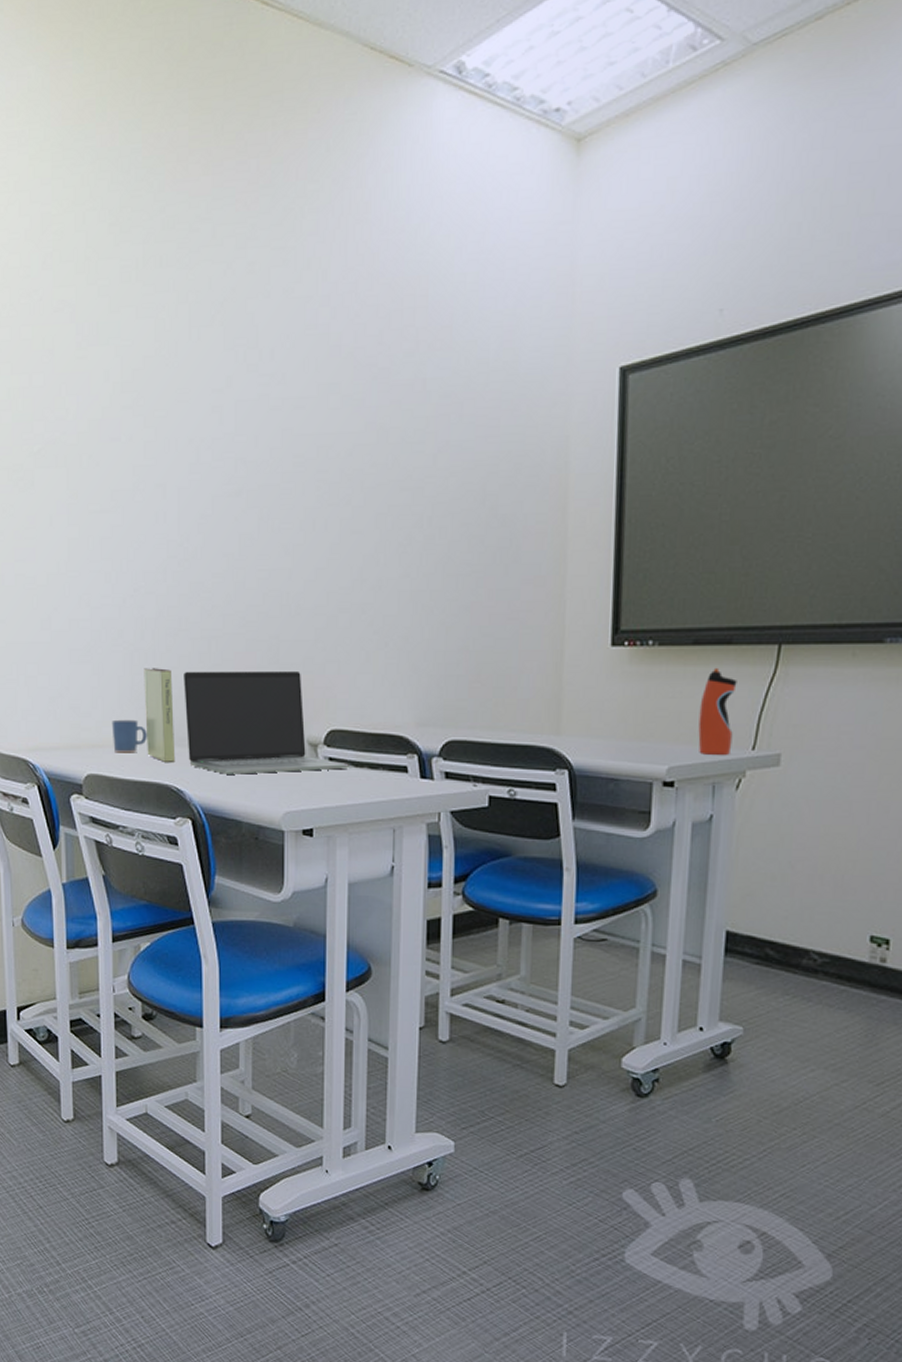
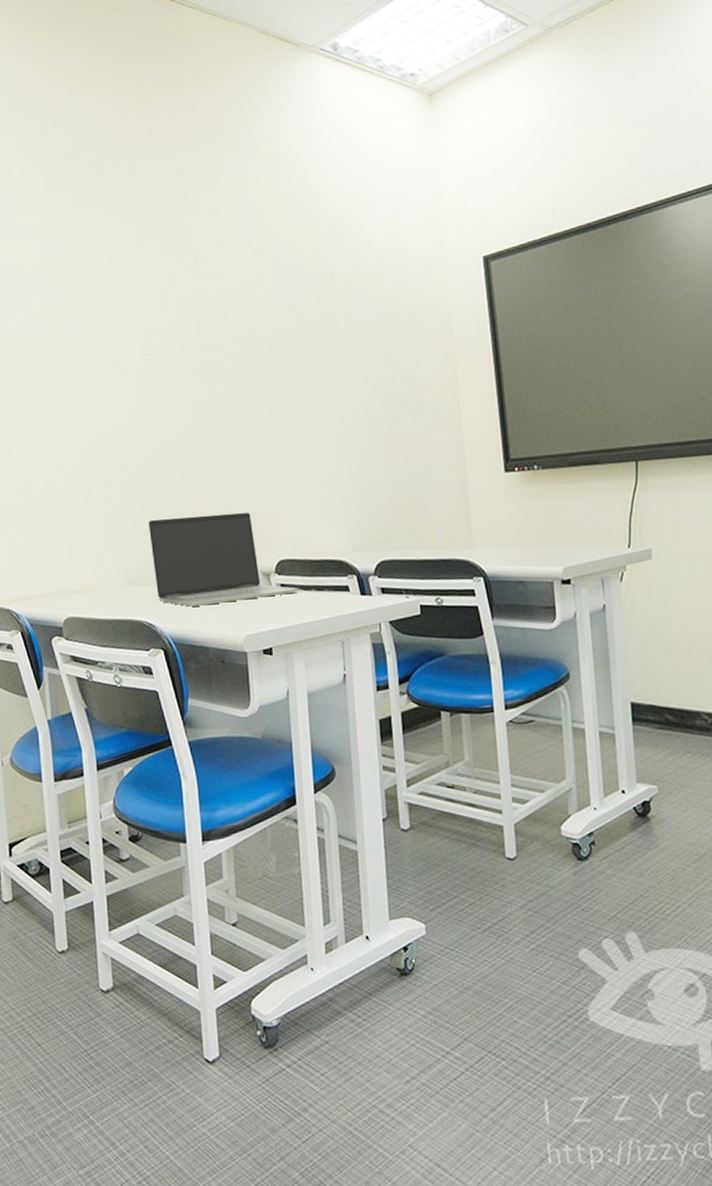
mug: present [111,719,147,753] -> none [86,565,119,596]
book: present [144,668,176,764] -> none [113,519,146,602]
water bottle: present [698,667,737,756] -> none [581,483,612,556]

